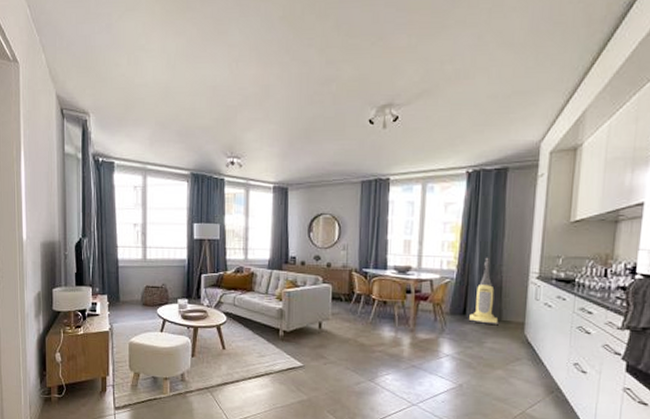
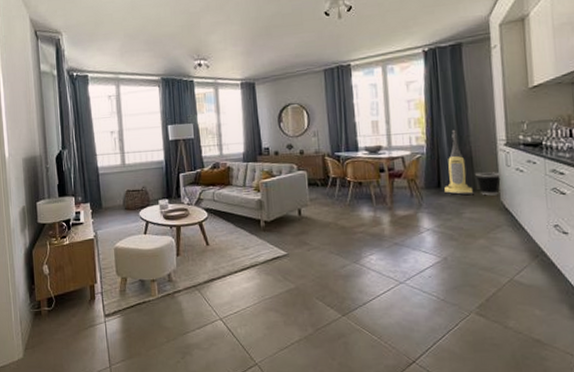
wastebasket: none [502,302,529,328] -> present [475,171,502,196]

